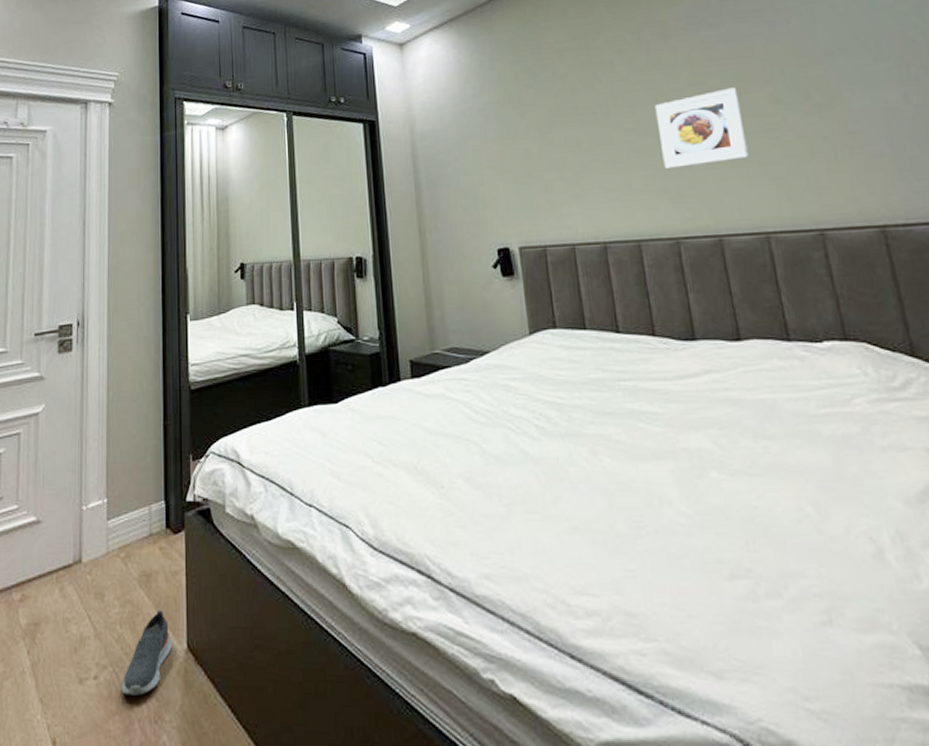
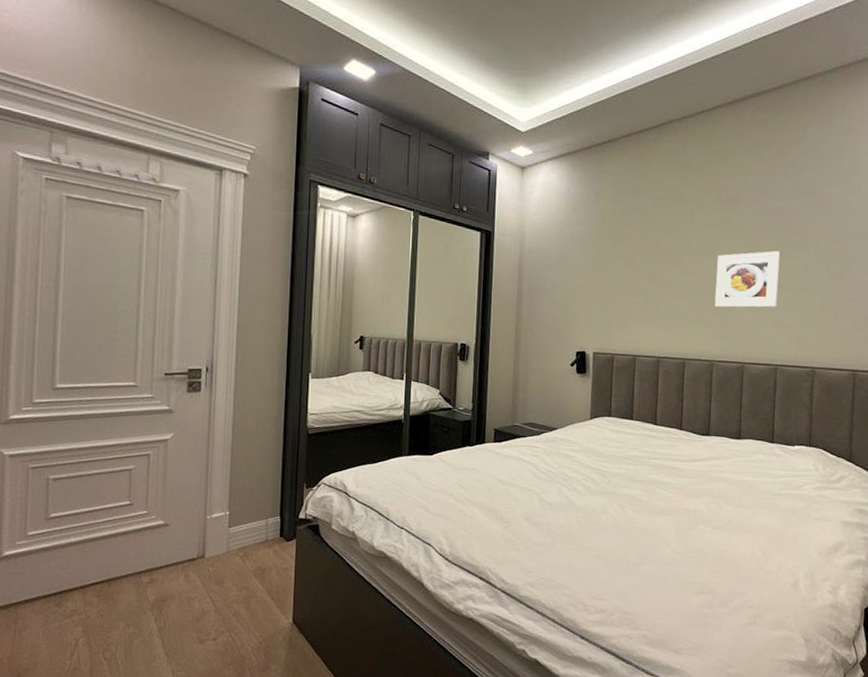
shoe: present [121,610,173,696] -> none [236,594,281,653]

